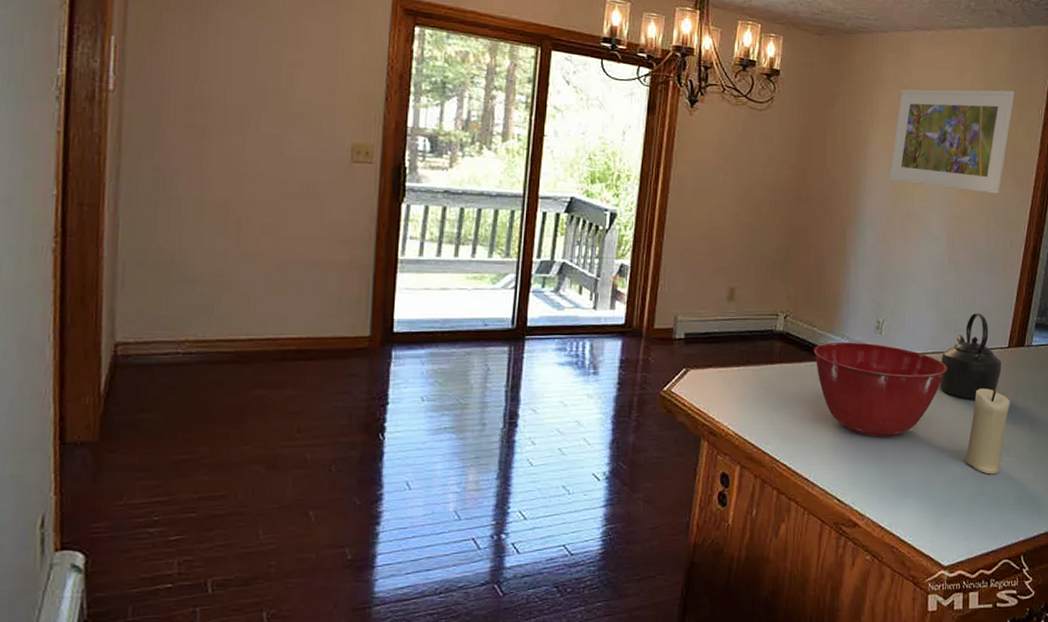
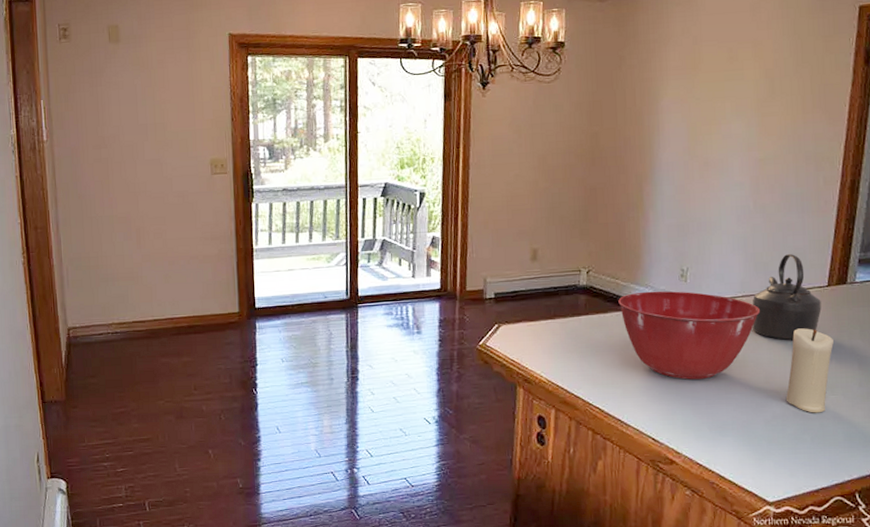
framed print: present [890,89,1015,194] -> none [684,22,819,132]

